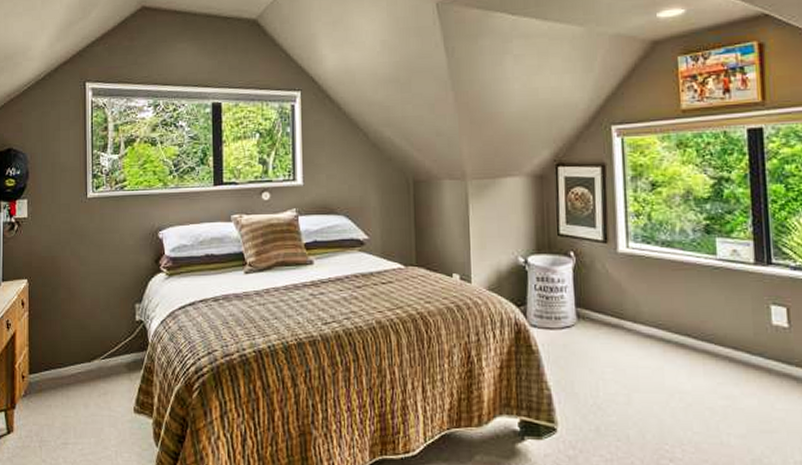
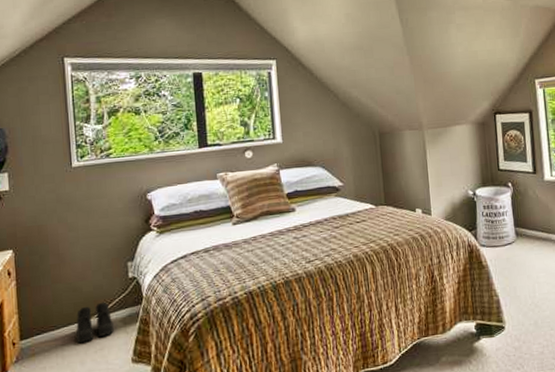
boots: none [82,343,118,385] -> present [76,302,114,344]

